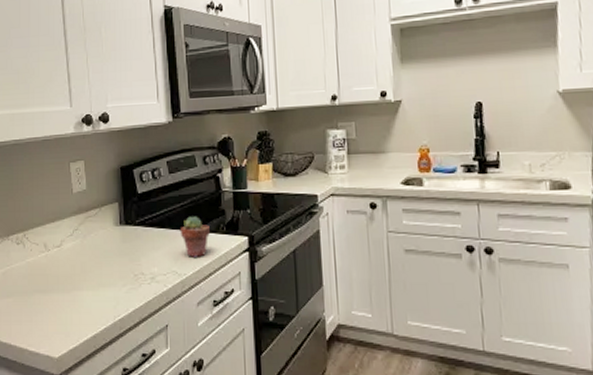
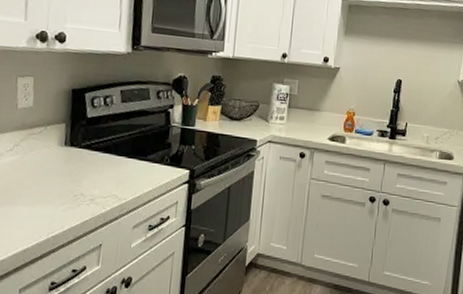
potted succulent: present [180,216,210,257] -> none [125,145,155,185]

